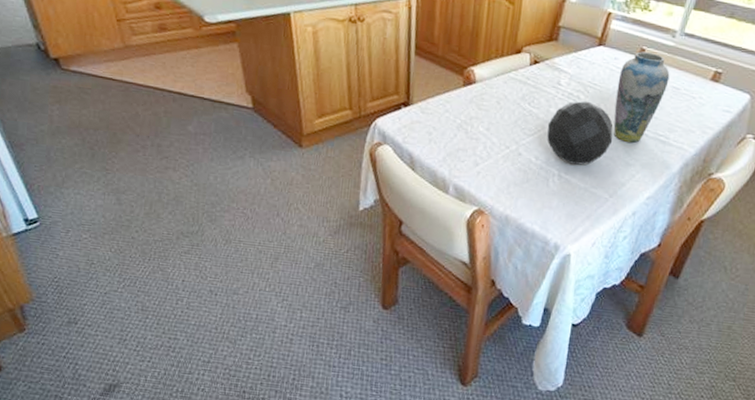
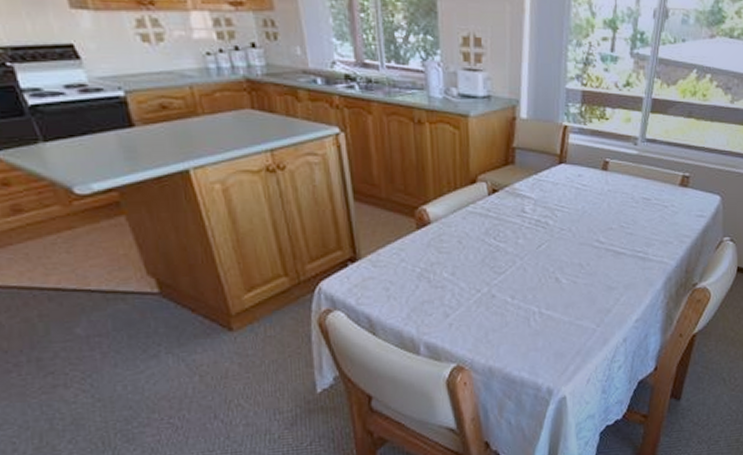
bowl: present [547,101,613,165] -> none [519,226,591,298]
vase: present [613,51,670,143] -> none [586,164,638,264]

